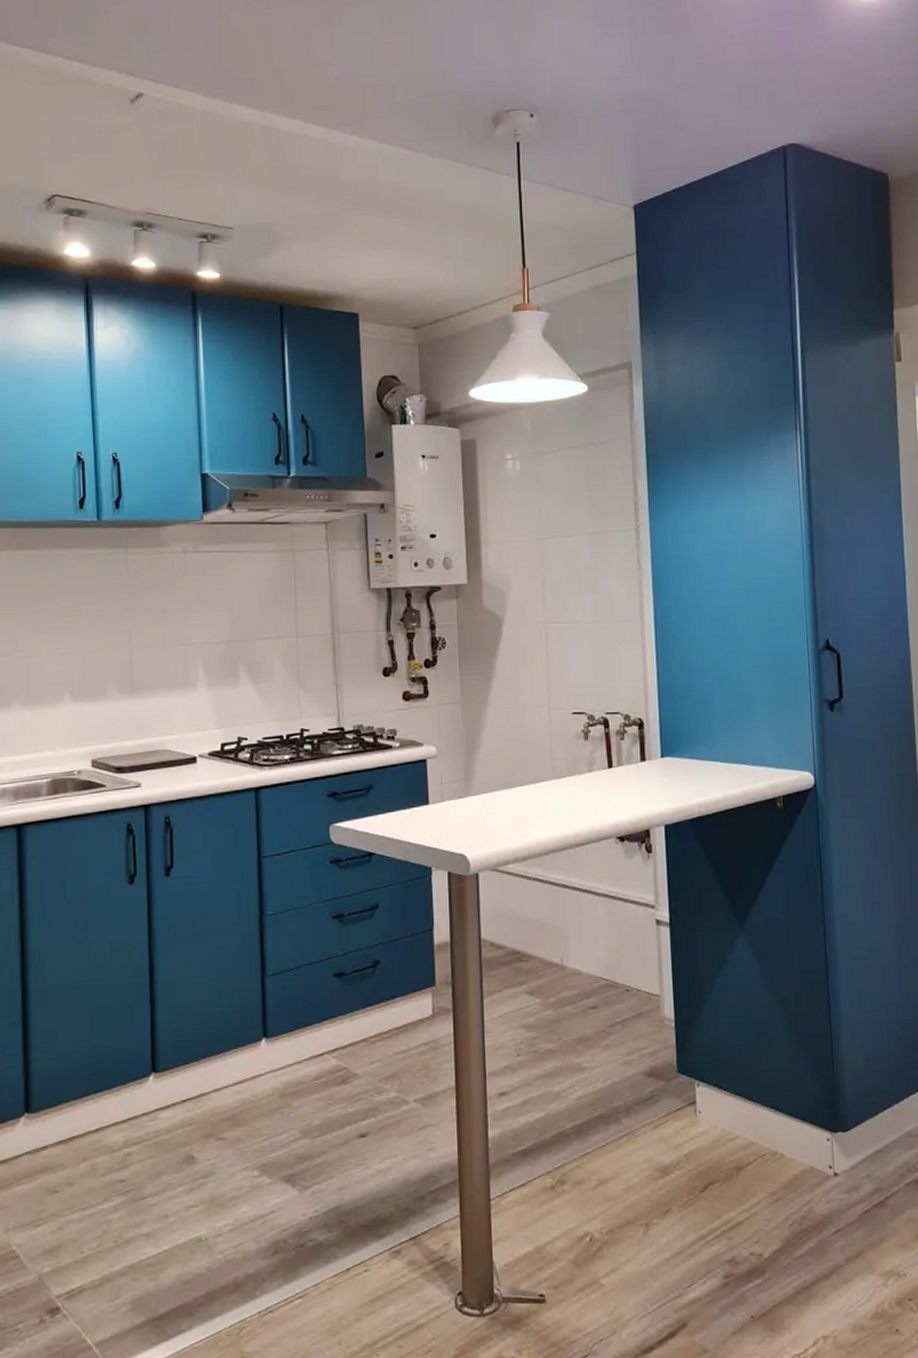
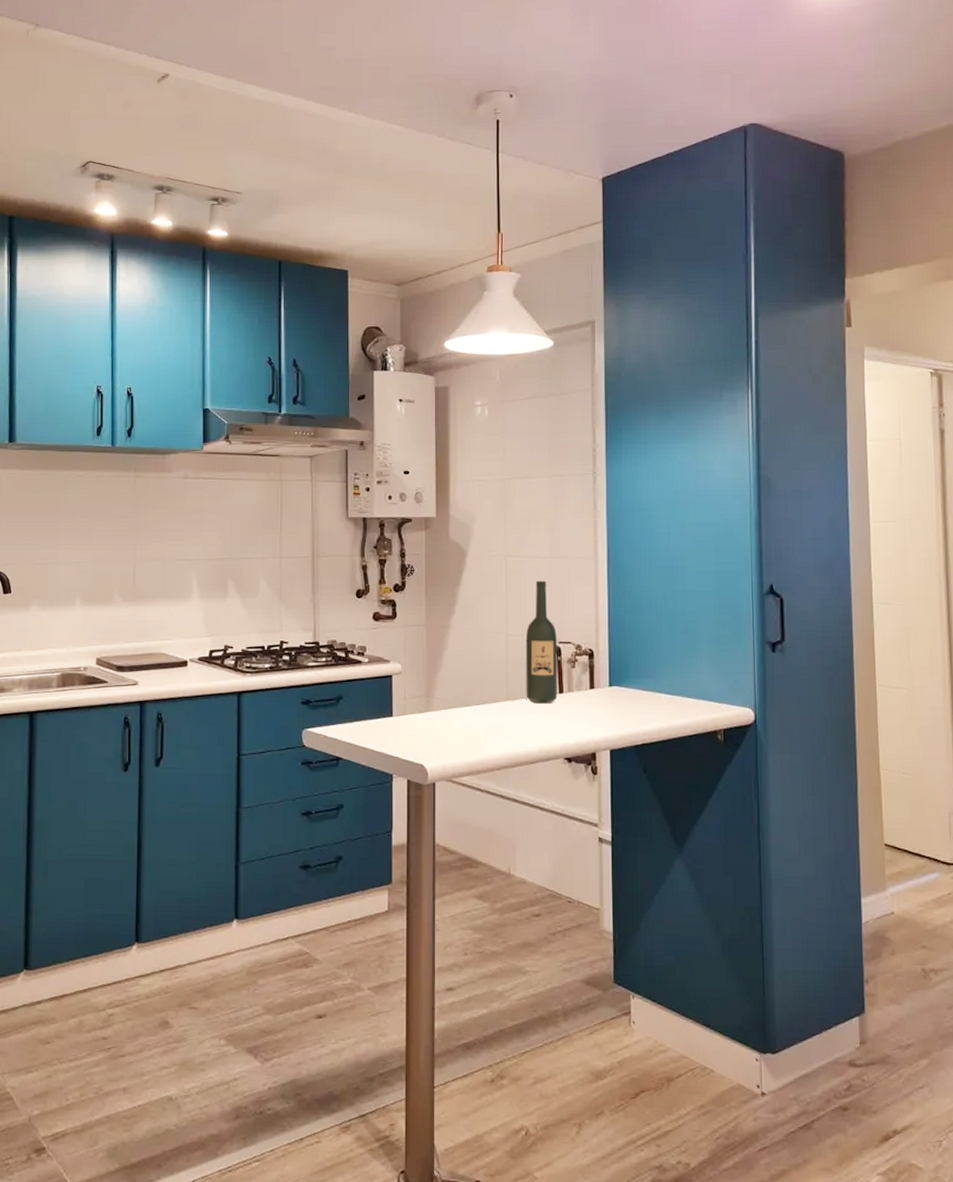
wine bottle: none [570,647,607,781] -> present [525,580,558,704]

